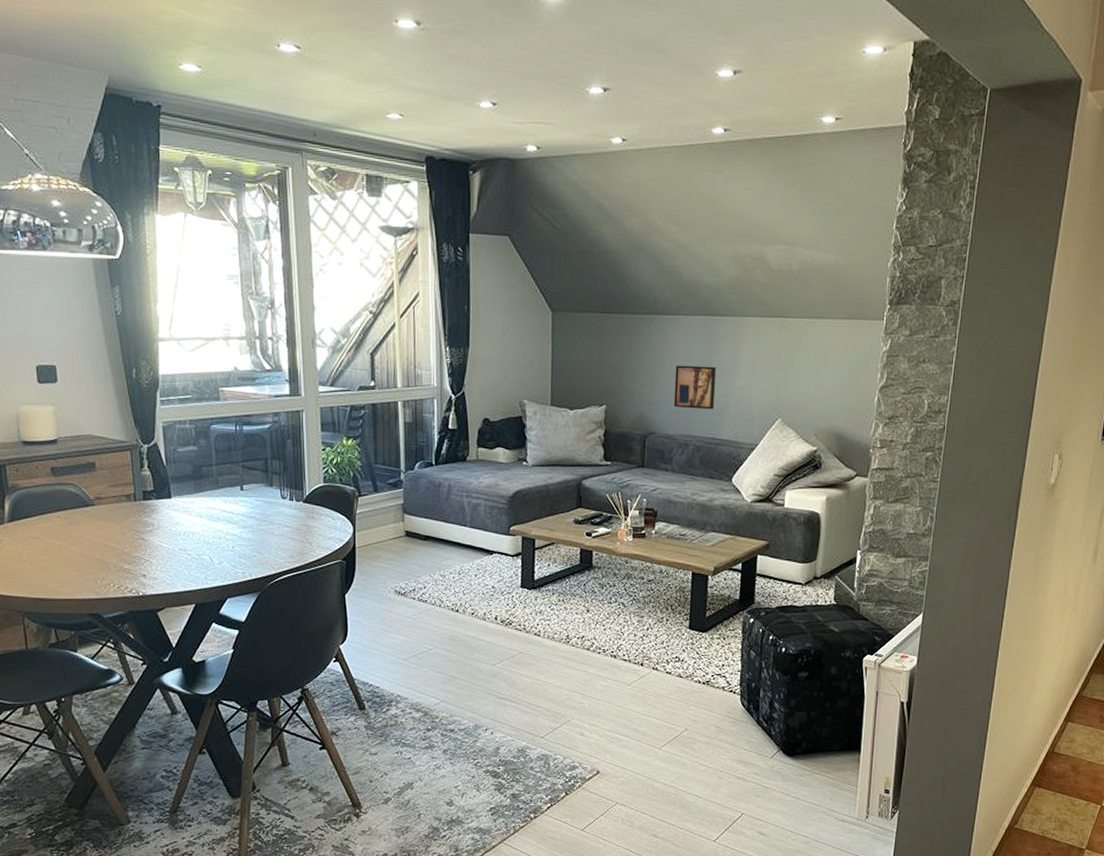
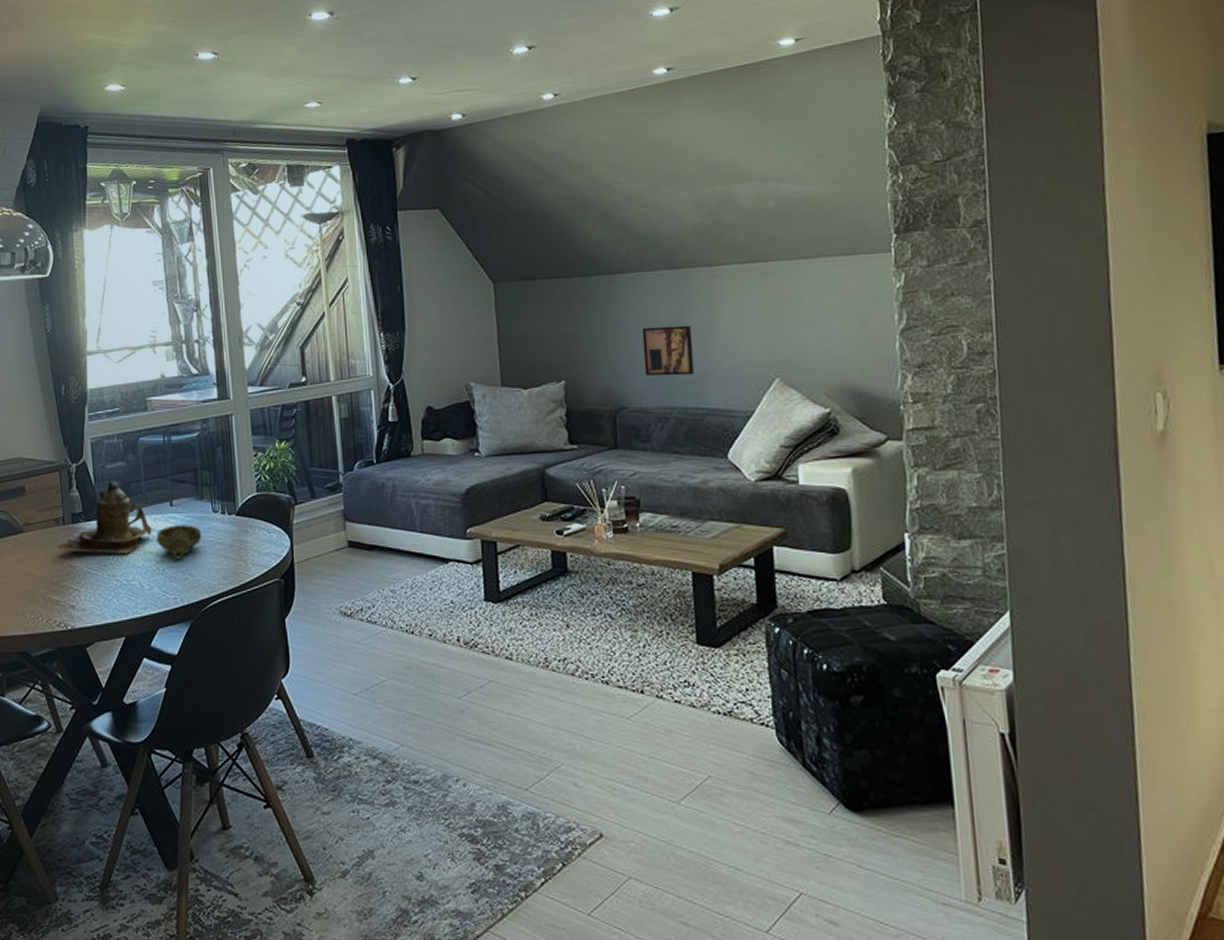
teapot: none [128,463,223,530] -> present [57,481,152,554]
decorative bowl: none [226,507,271,539] -> present [156,525,202,560]

